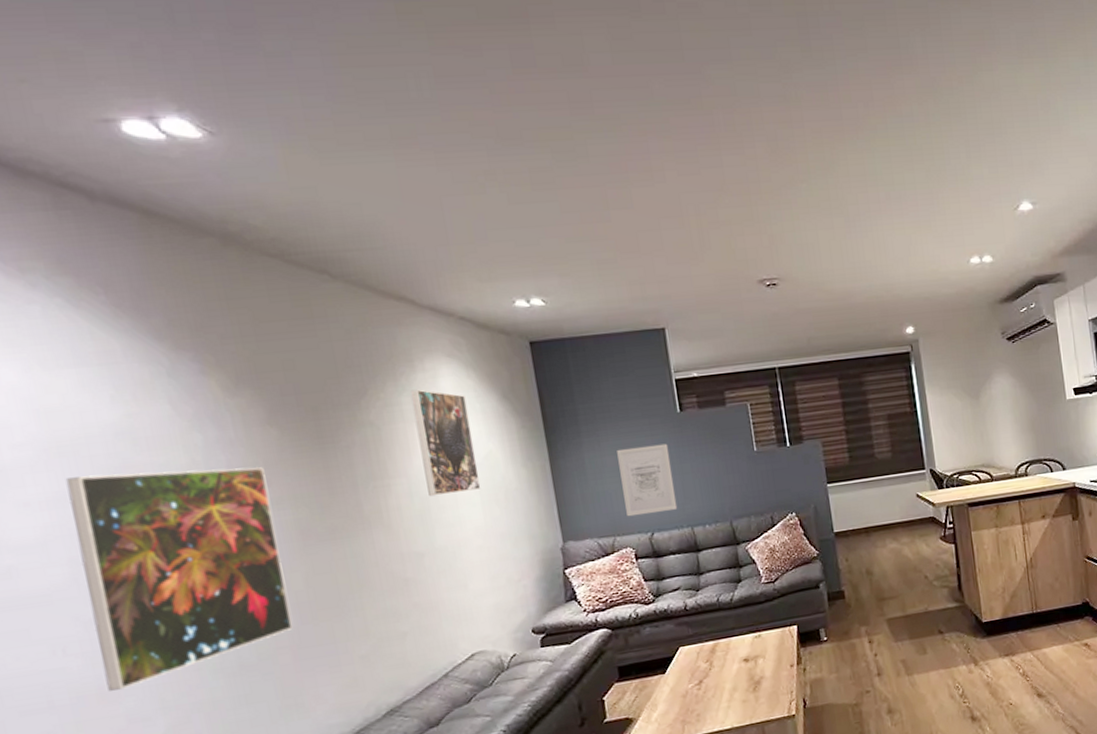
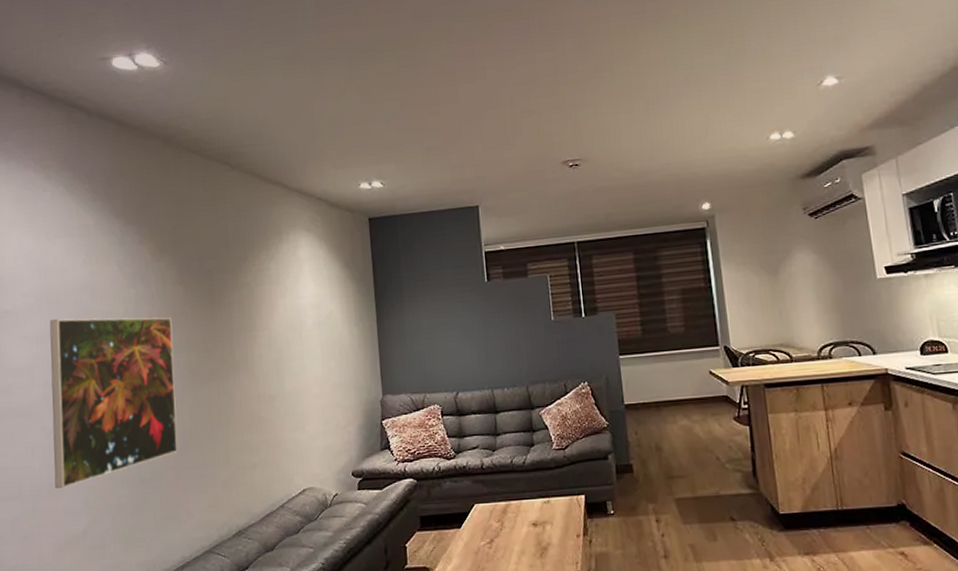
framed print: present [410,389,481,497] -> none [277,257,322,348]
wall art: present [617,443,678,517] -> none [432,310,481,376]

